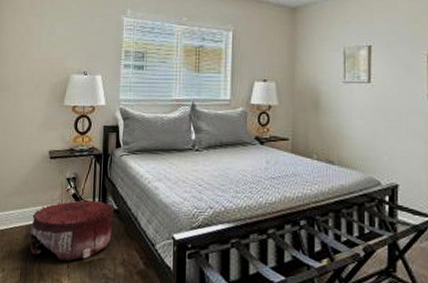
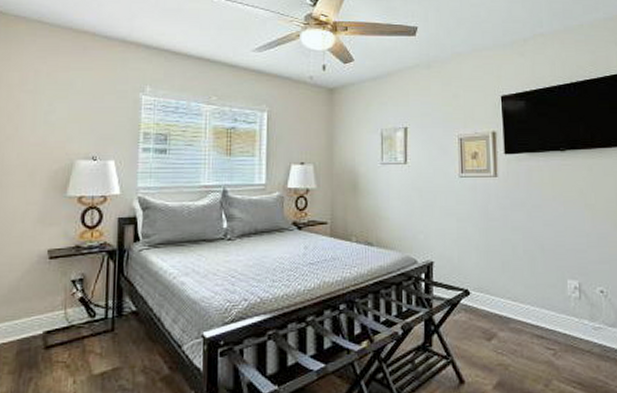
pouf: present [30,200,114,262] -> none [23,303,132,377]

